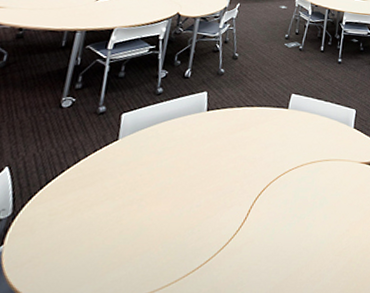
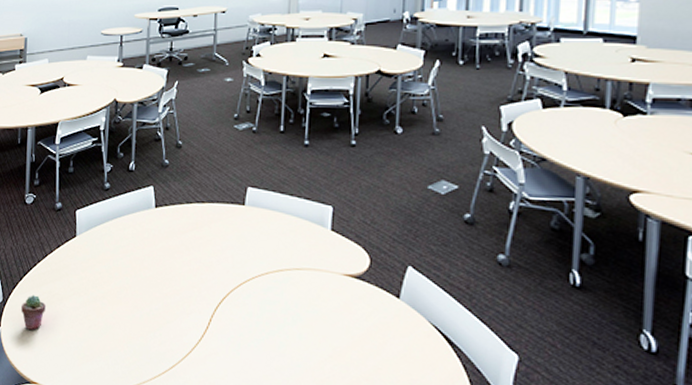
potted succulent: none [35,204,70,243] -> present [21,295,46,330]

